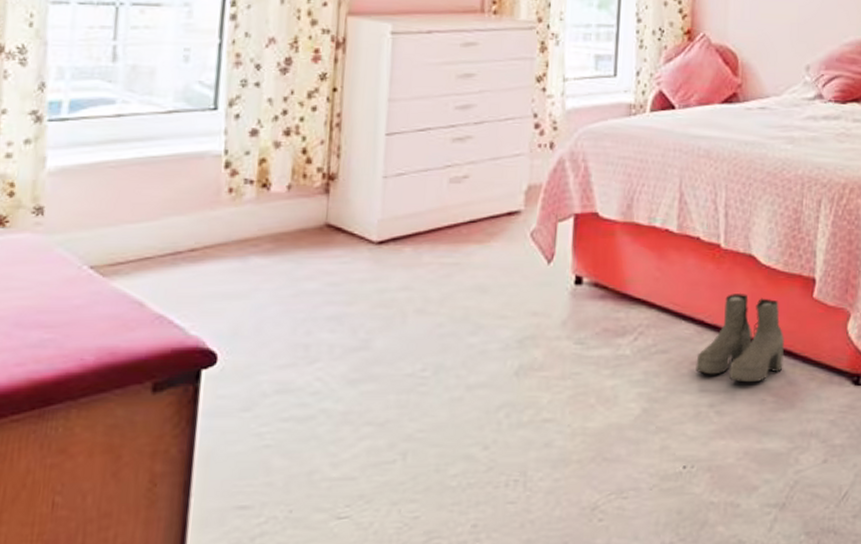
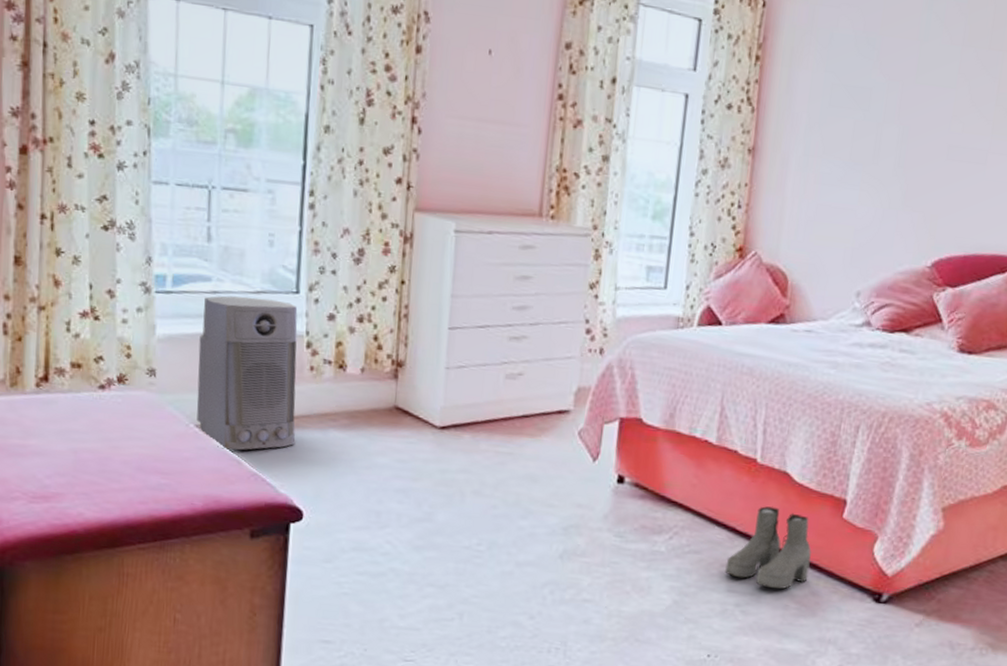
air purifier: none [91,117,216,291] -> present [196,295,298,450]

